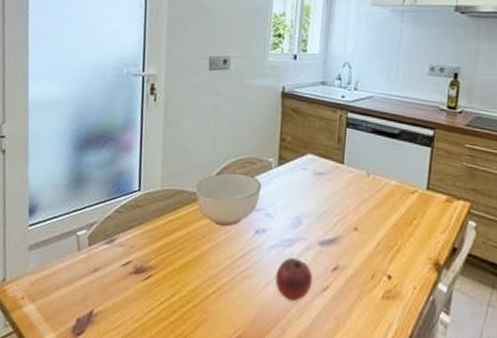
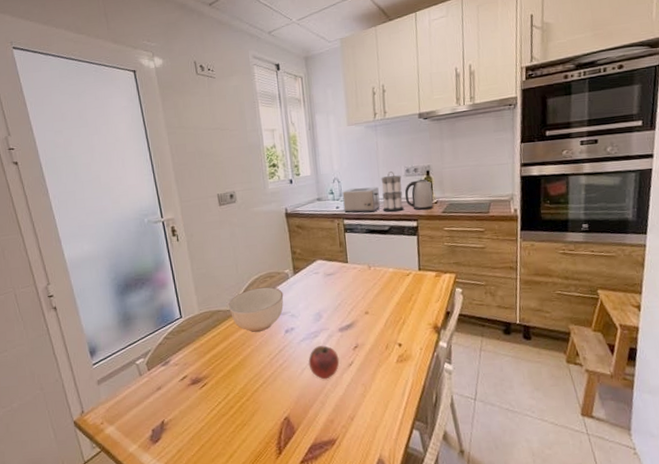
toaster: none [350,77,395,110] -> present [342,187,380,214]
spice rack: none [396,66,424,115] -> present [381,171,404,213]
kettle: none [424,81,459,119] -> present [404,178,434,210]

